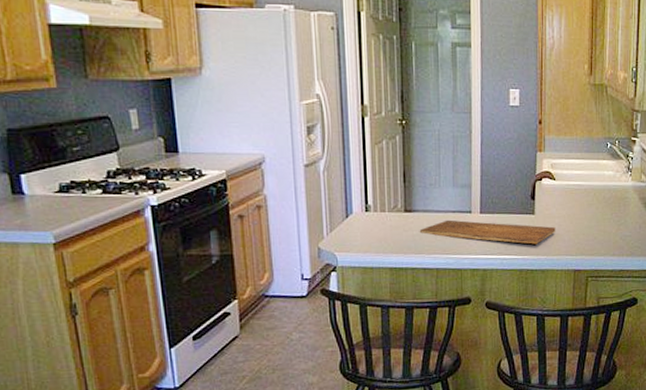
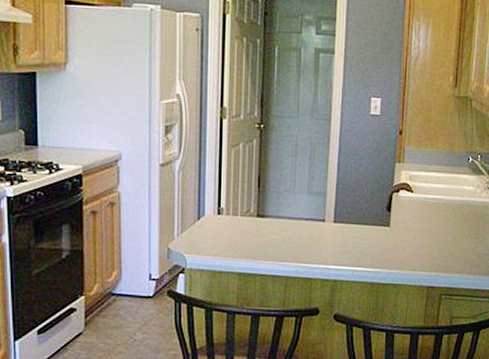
cutting board: present [420,219,556,245] -> none [272,227,411,258]

